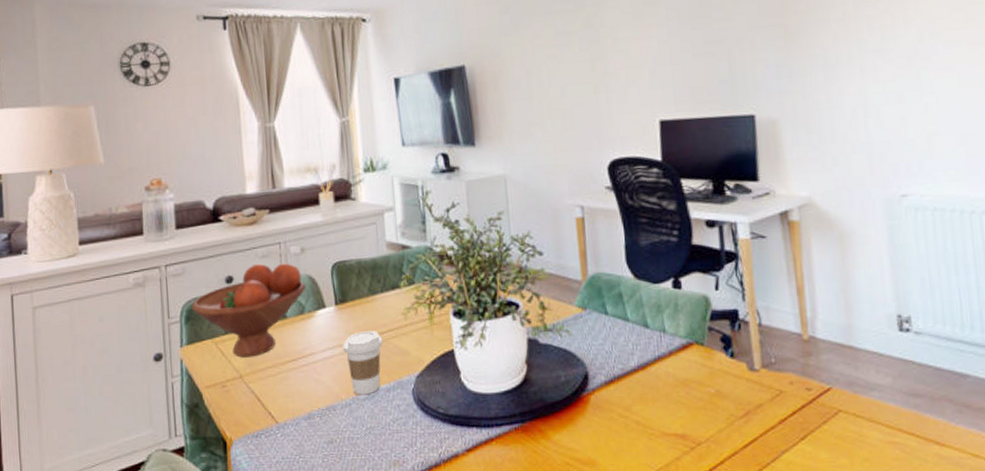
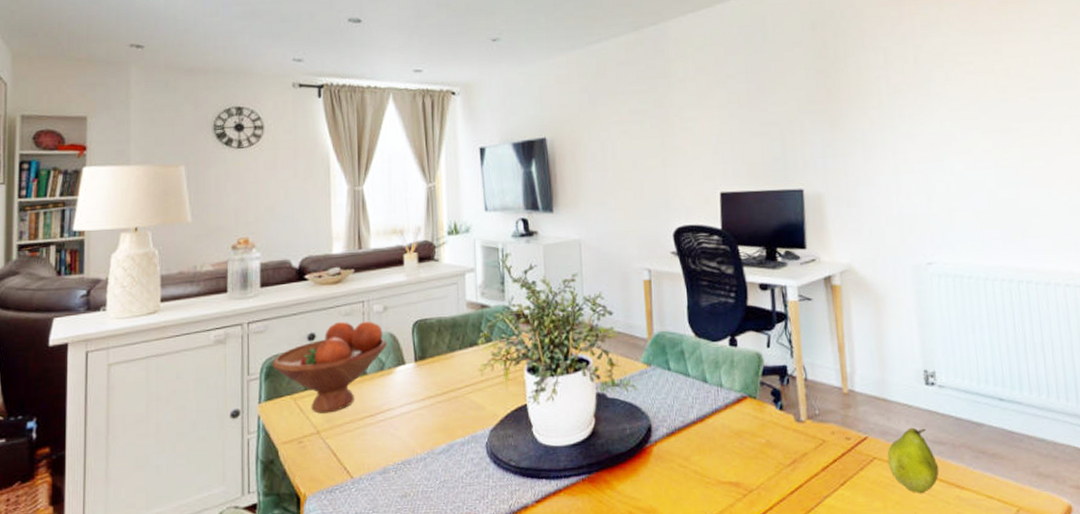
coffee cup: present [343,331,382,395] -> none [420,386,459,450]
fruit: none [854,378,915,450] -> present [887,427,939,493]

